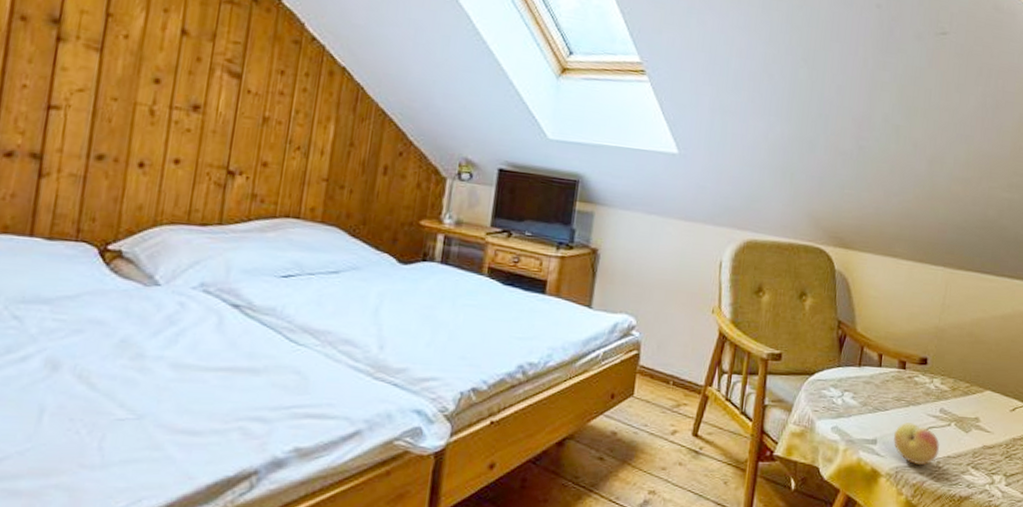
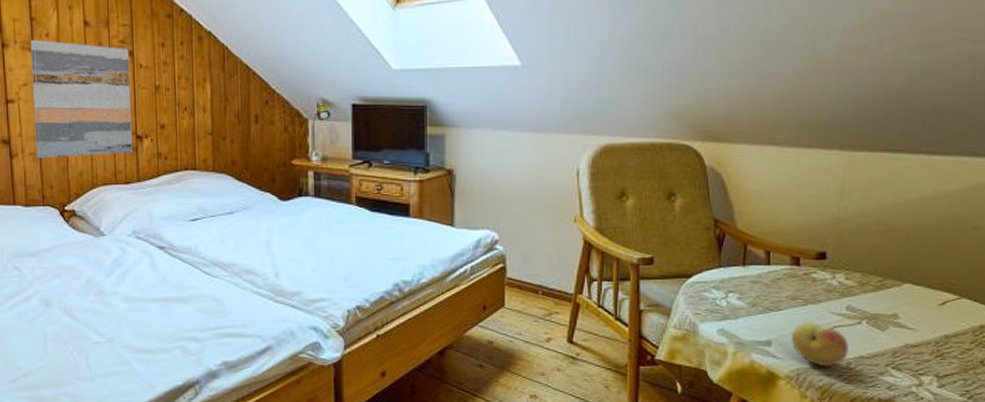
wall art: none [79,38,237,190] -> present [30,39,133,159]

